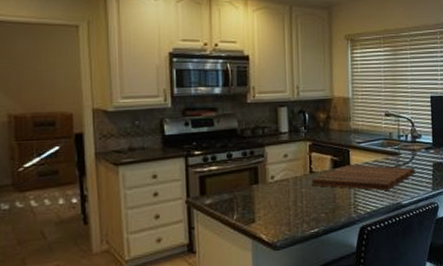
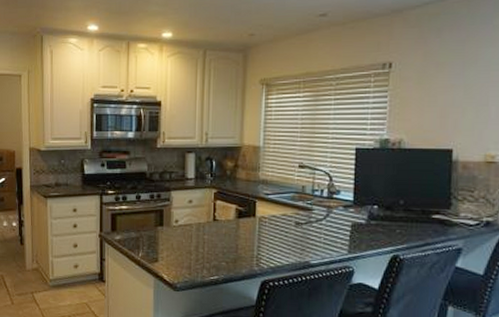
cutting board: present [311,164,415,191] -> none [214,215,329,247]

